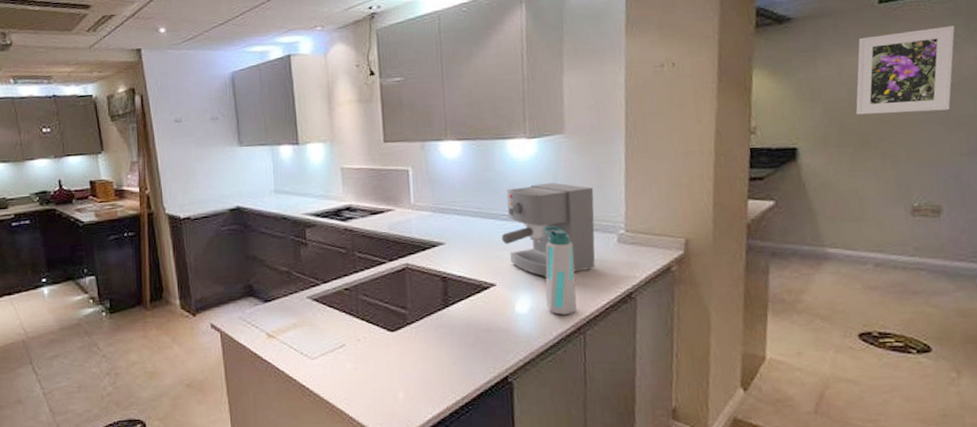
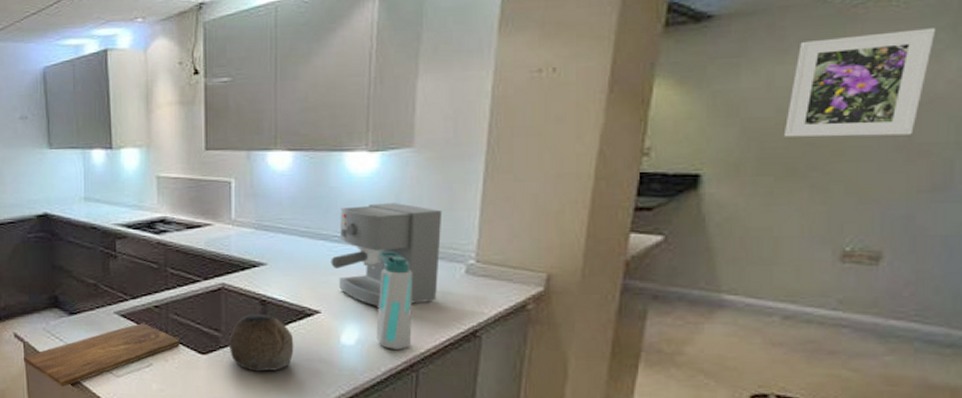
cutting board: none [221,306,370,374] -> present [24,323,180,388]
bowl: none [415,290,475,344] -> present [228,314,294,372]

